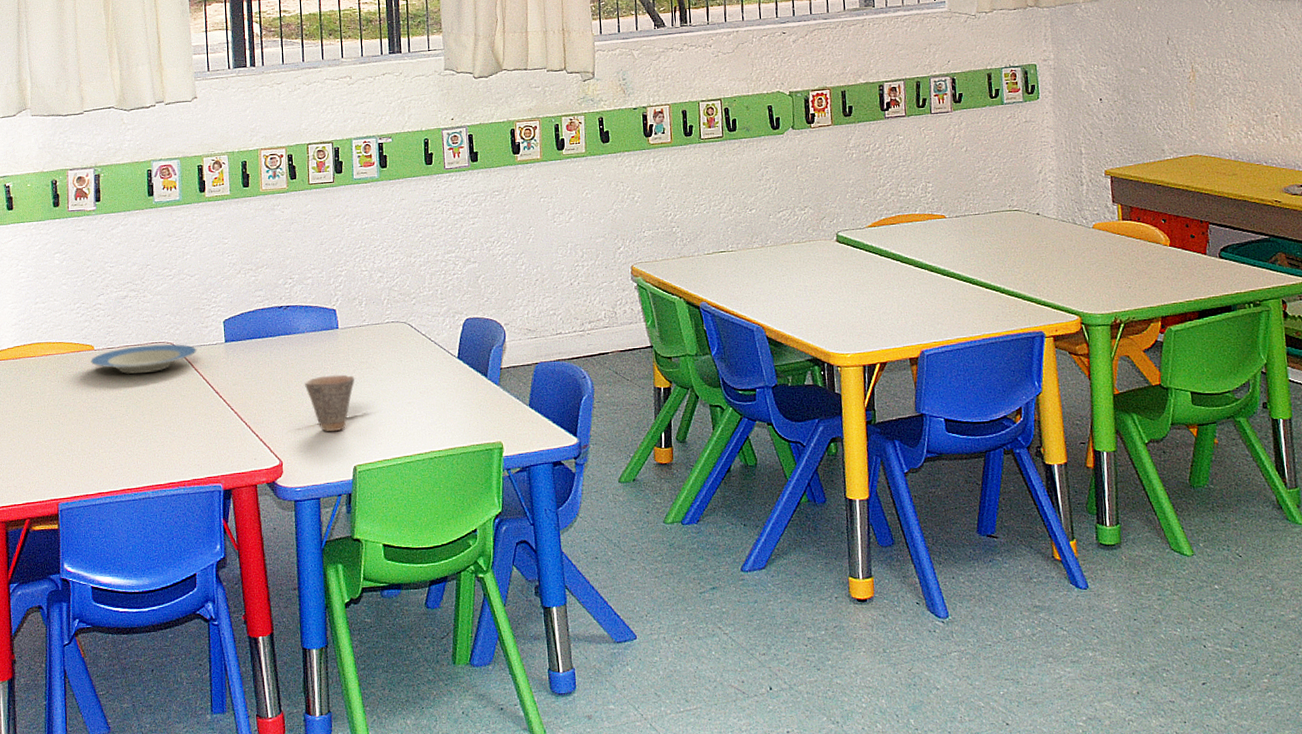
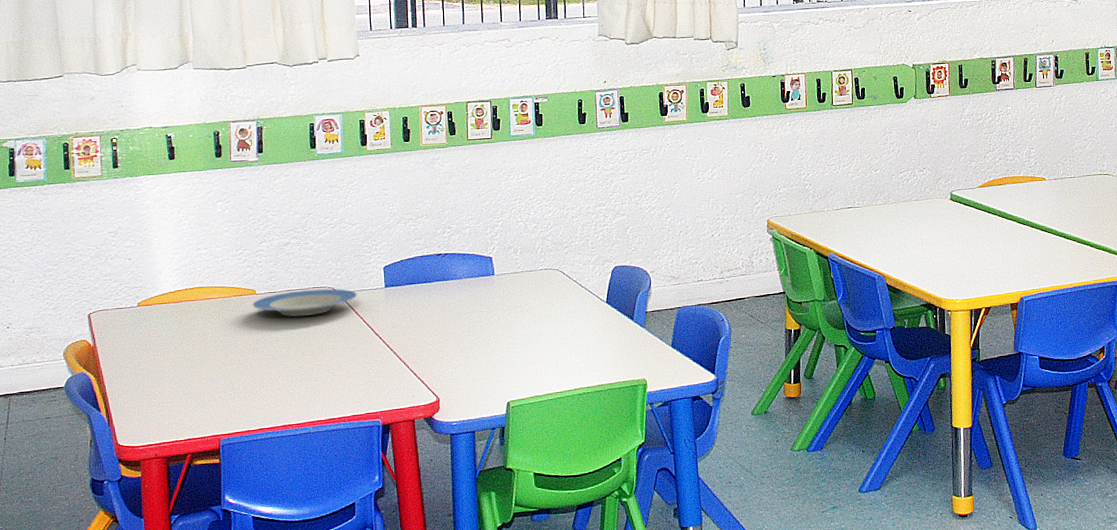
cup: present [304,374,355,432] -> none [461,317,510,371]

